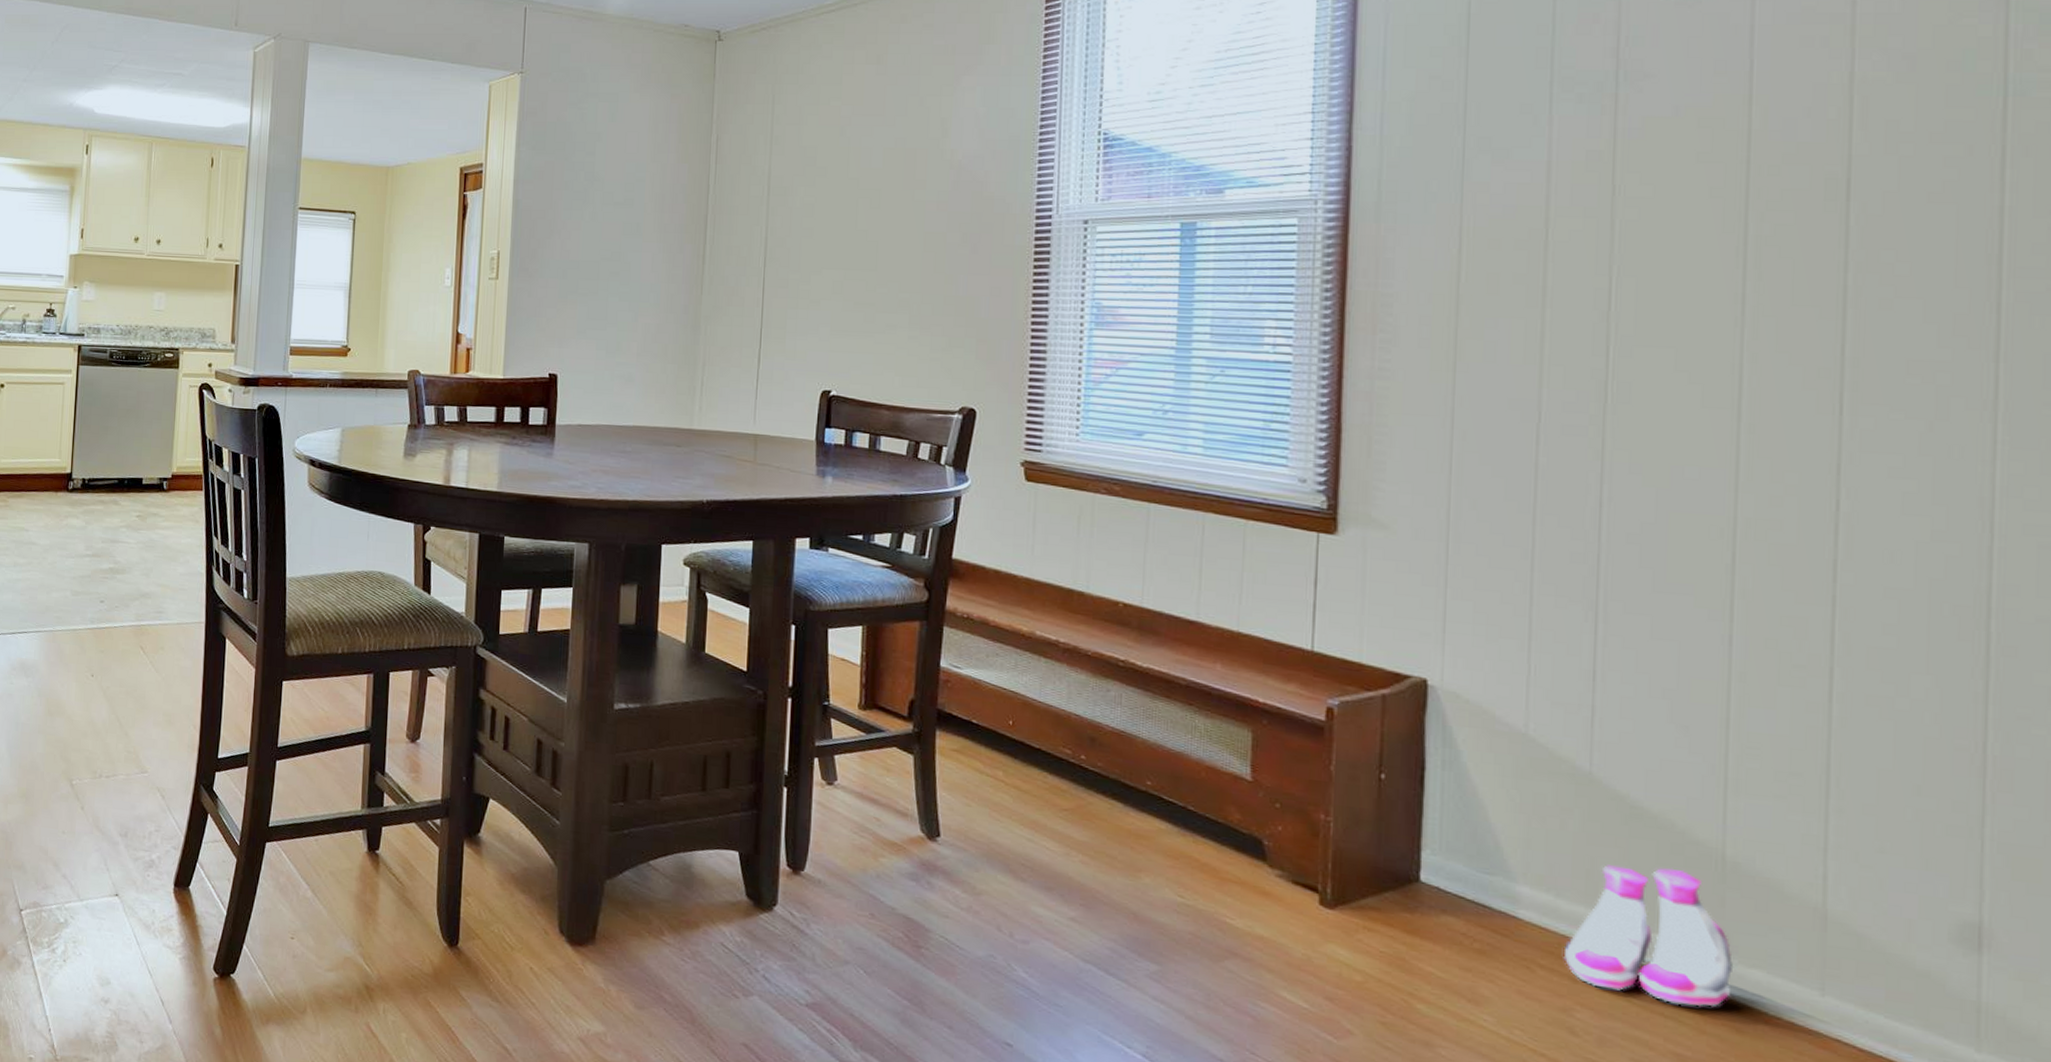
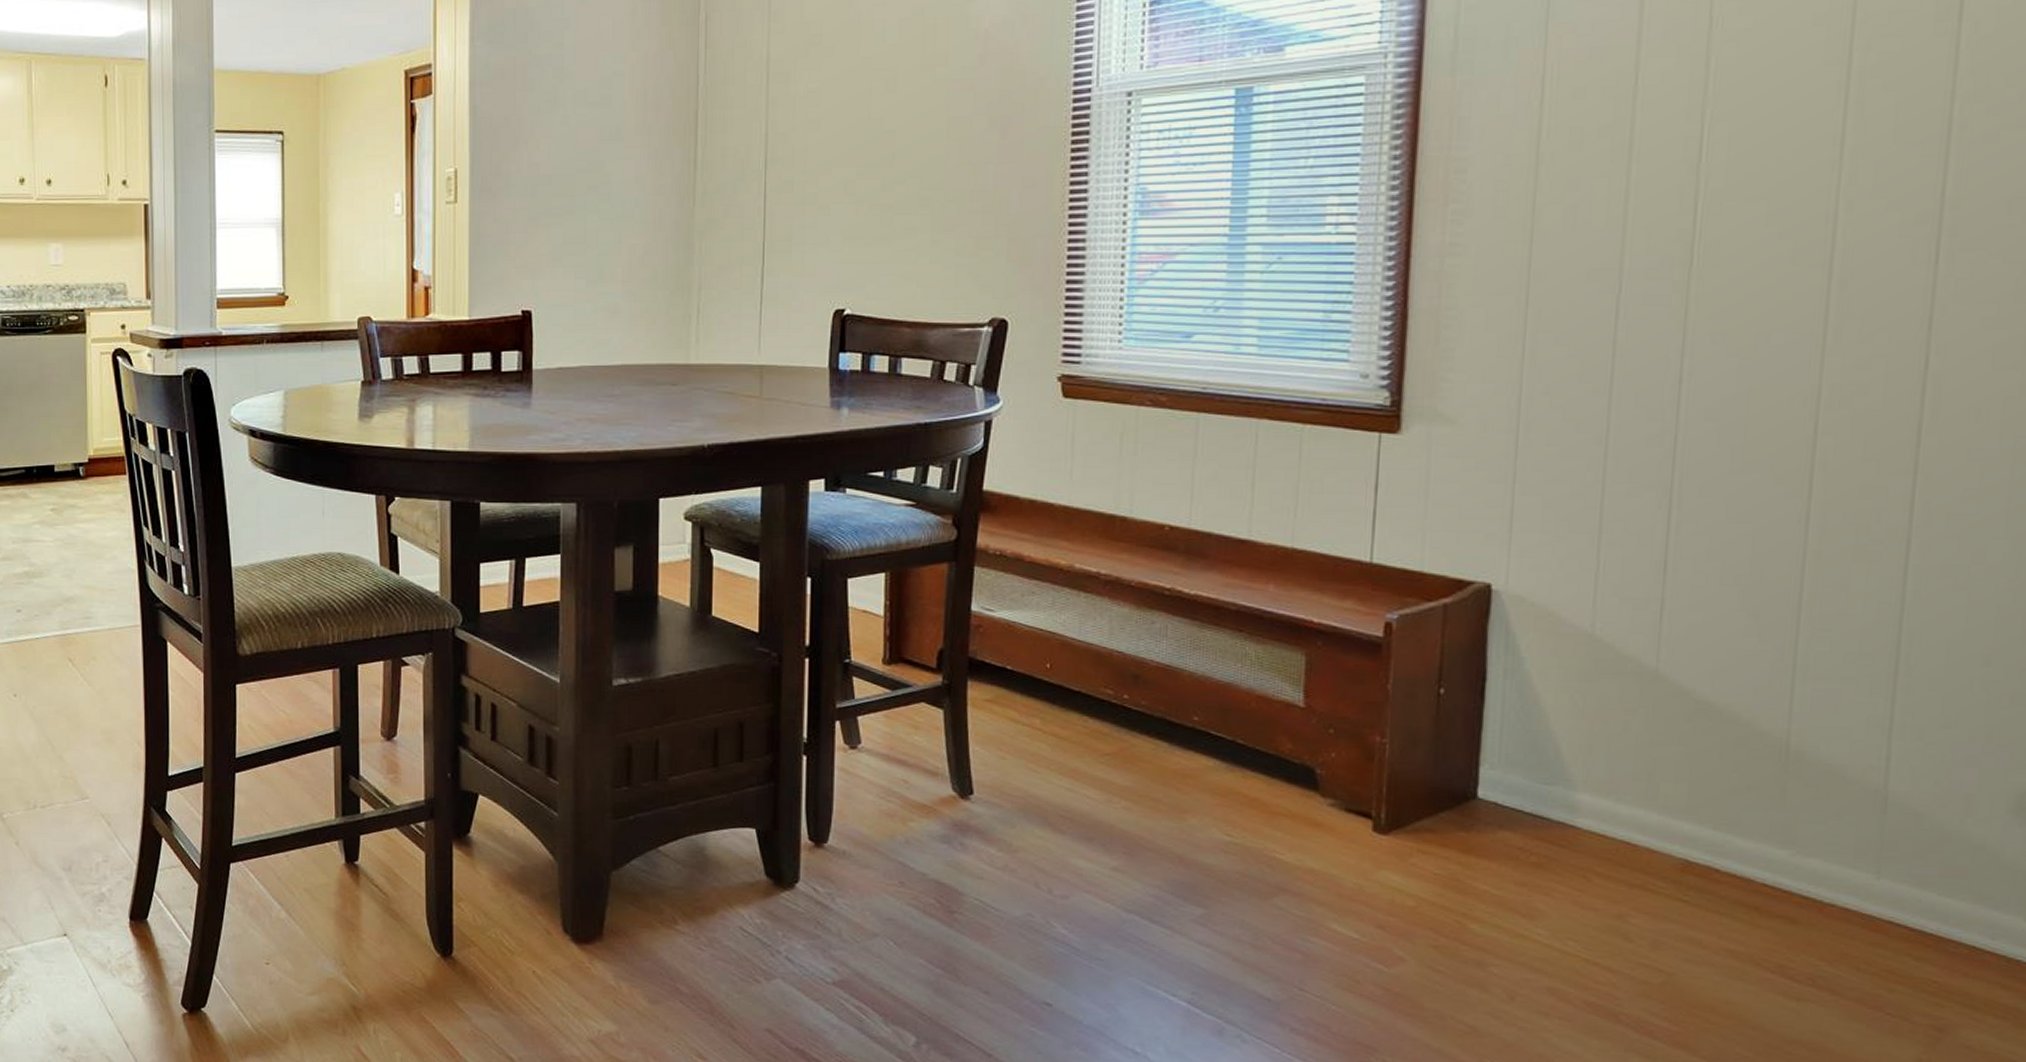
boots: present [1563,865,1734,1007] -> none [1620,762,1792,901]

